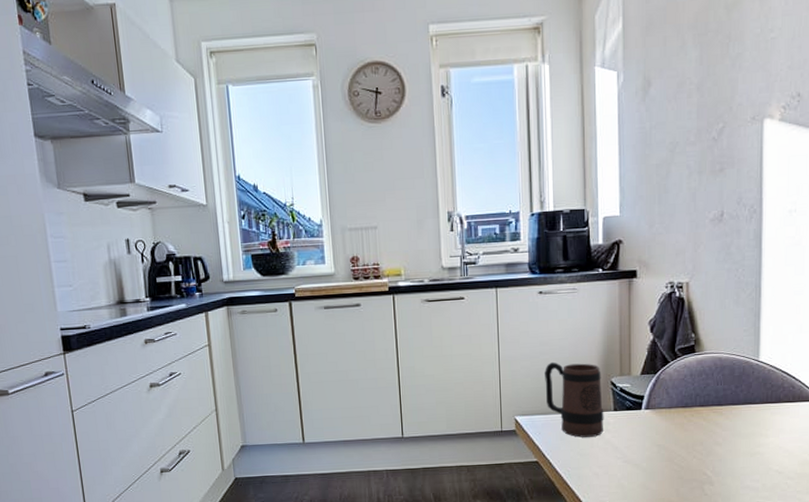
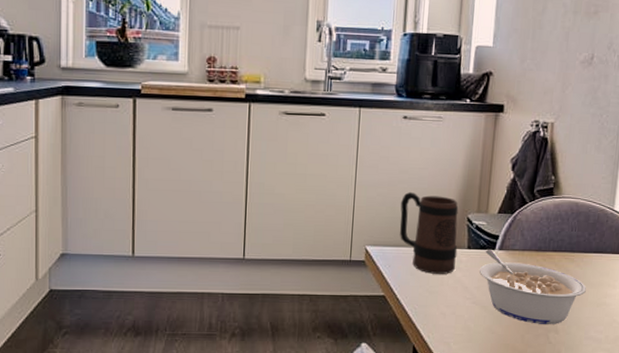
legume: none [628,409,738,478] -> present [479,249,586,324]

